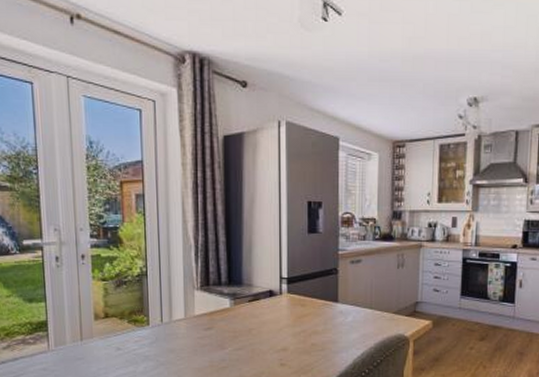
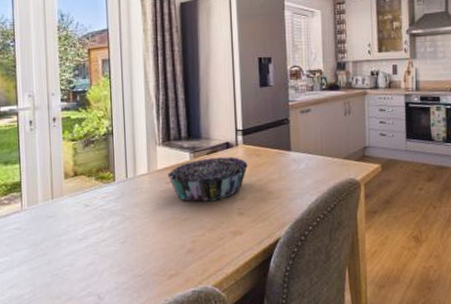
decorative bowl: none [206,305,292,351] -> present [167,157,248,202]

